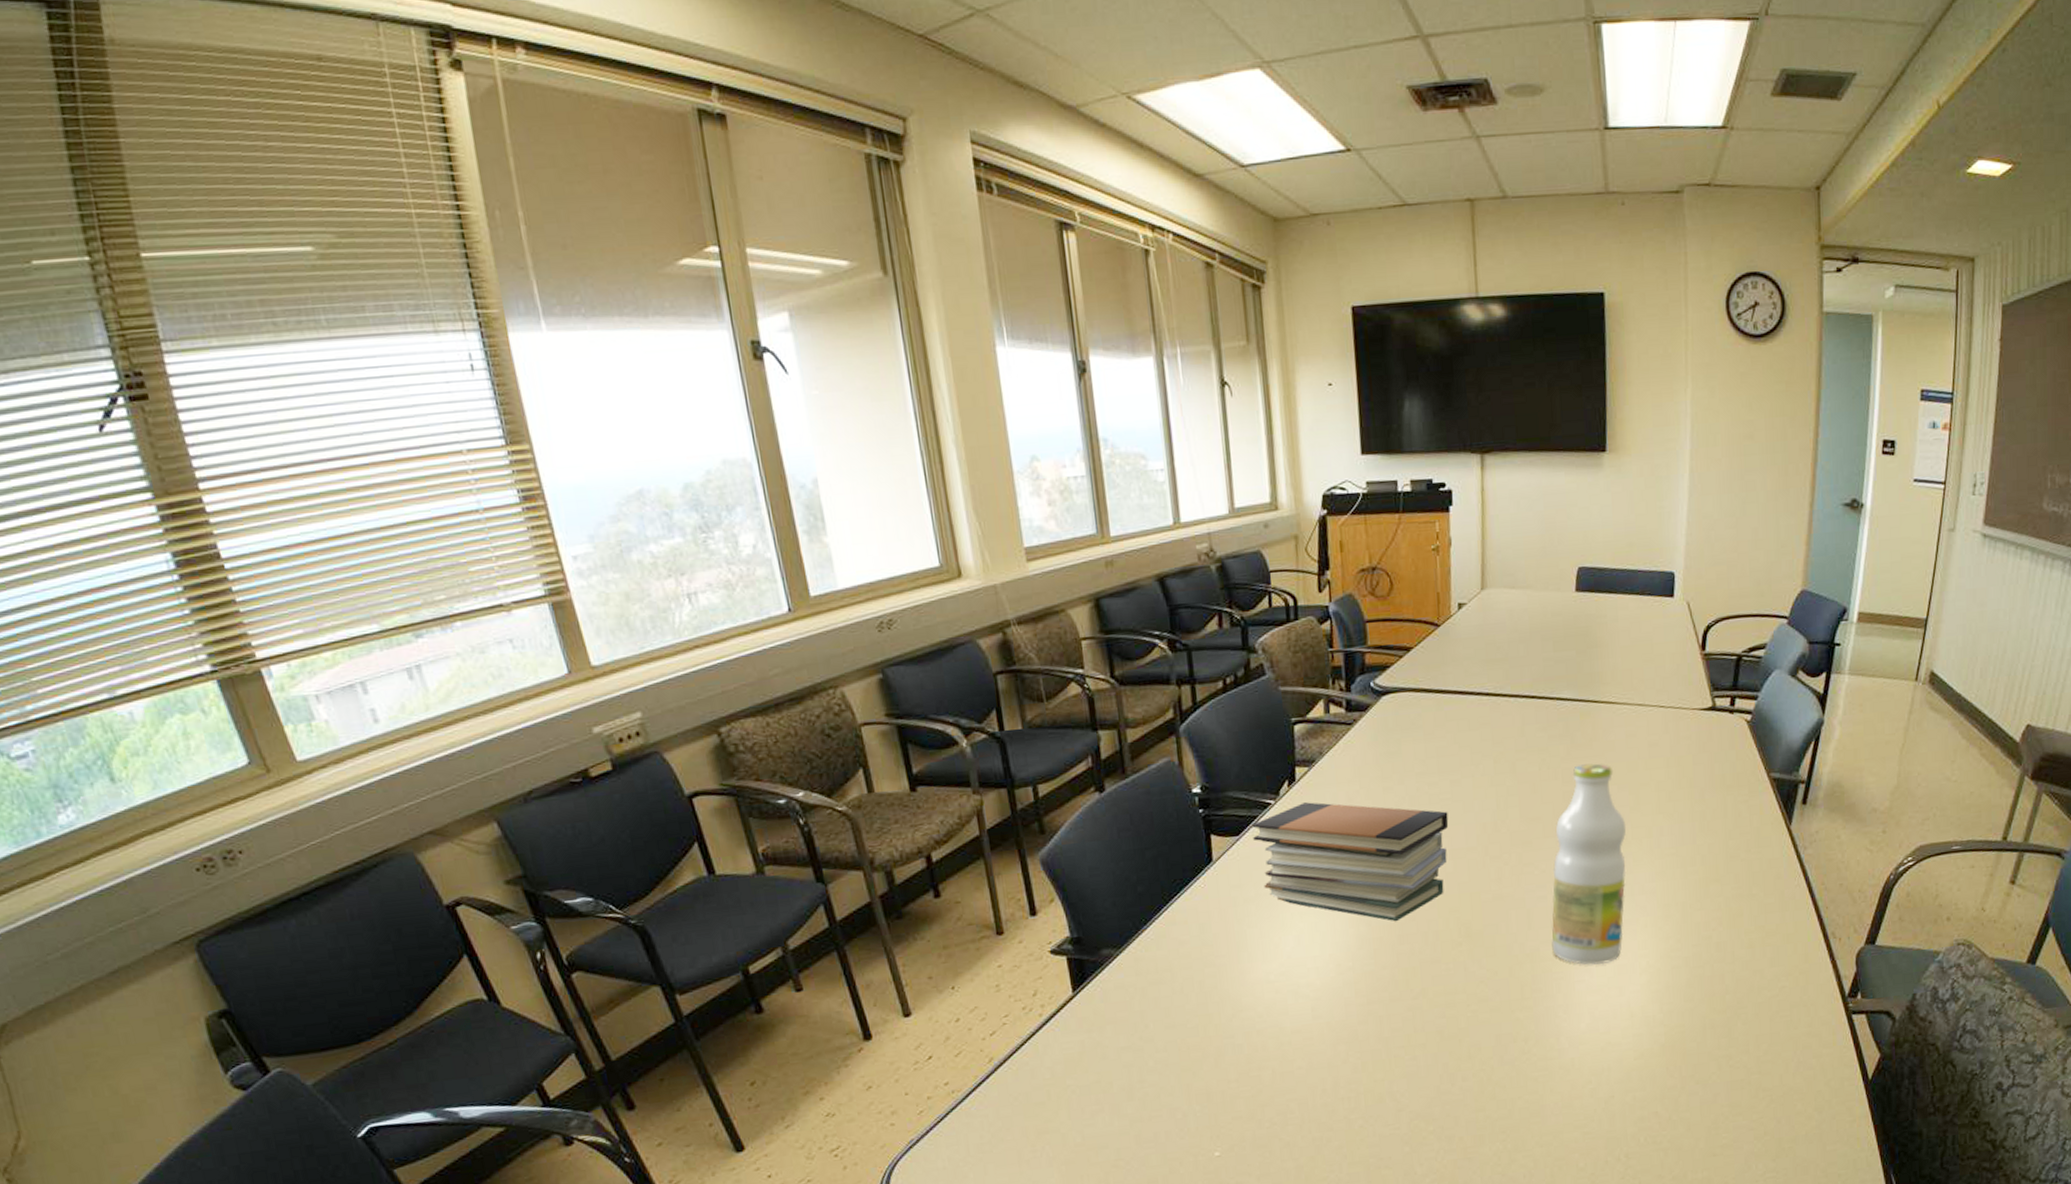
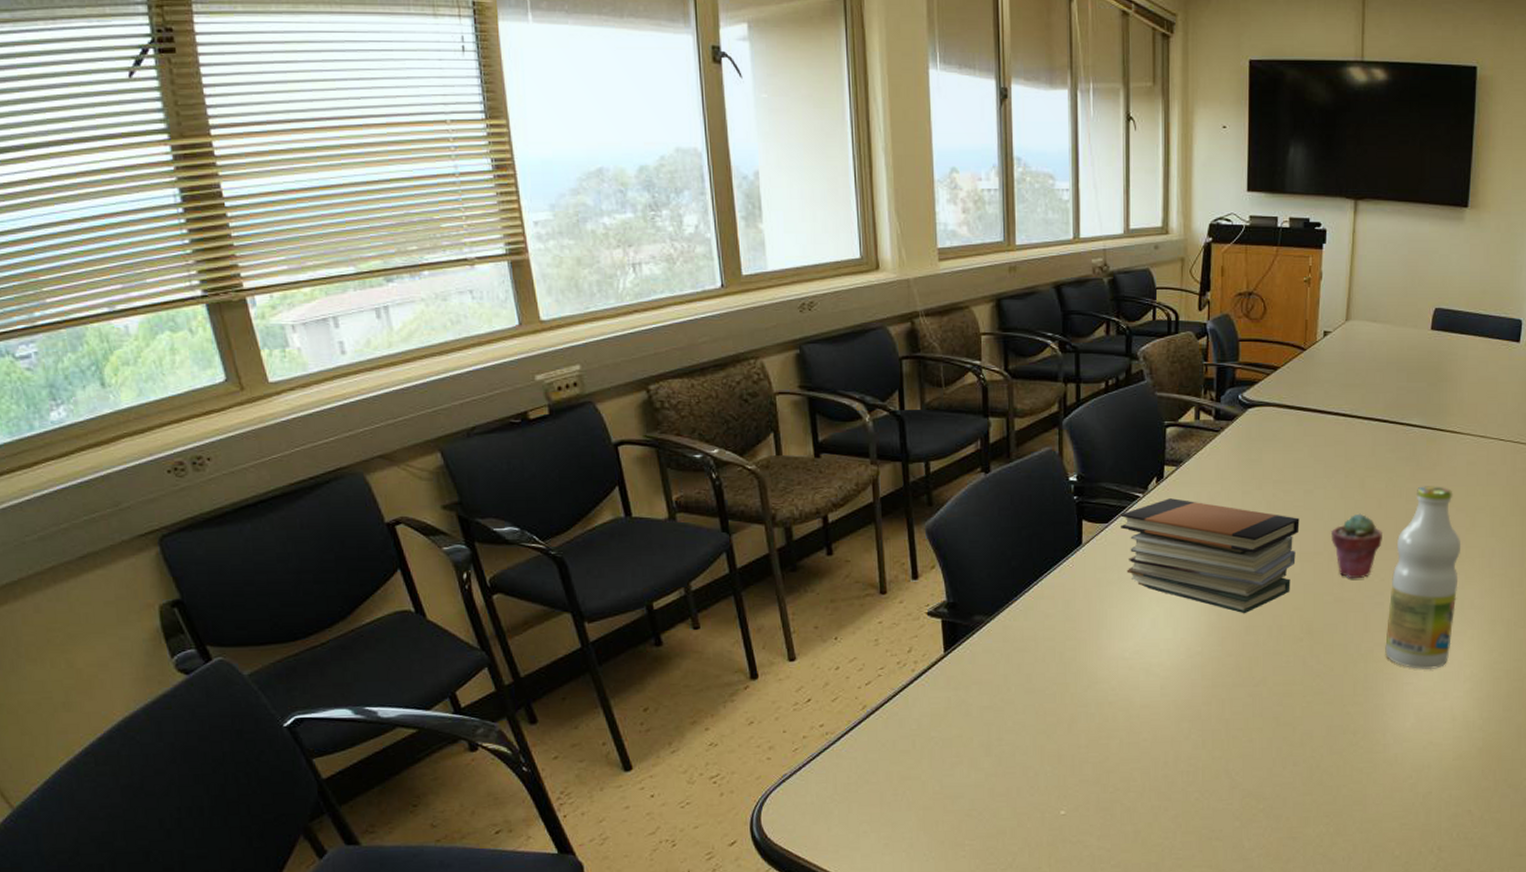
potted succulent: none [1482,801,1540,873] -> present [1330,513,1382,578]

